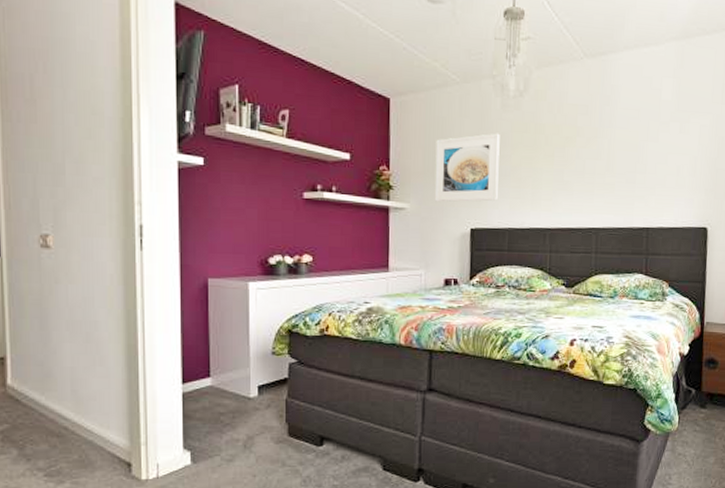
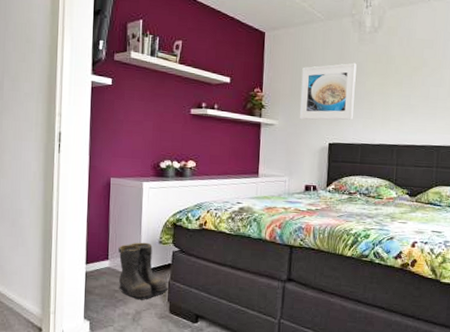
boots: none [222,354,287,423] -> present [118,242,169,300]

